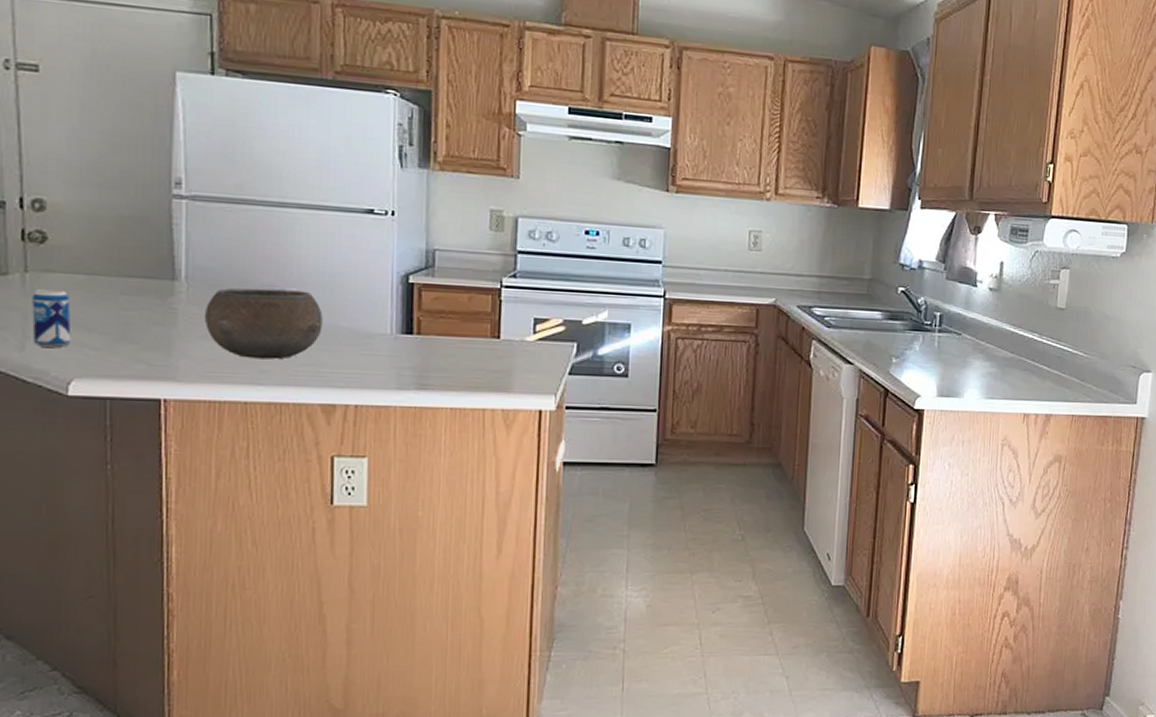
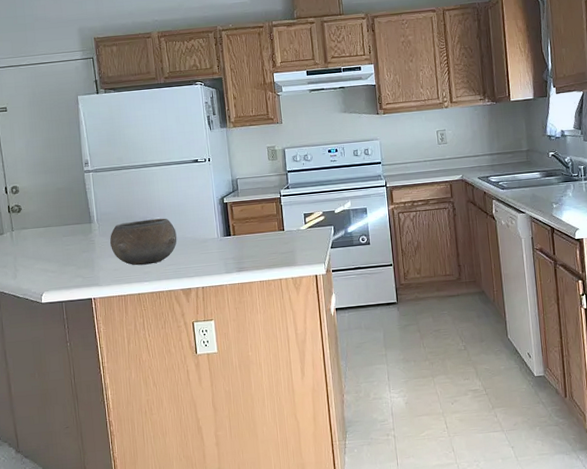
beverage can: present [32,288,72,347] -> none [17,238,40,275]

